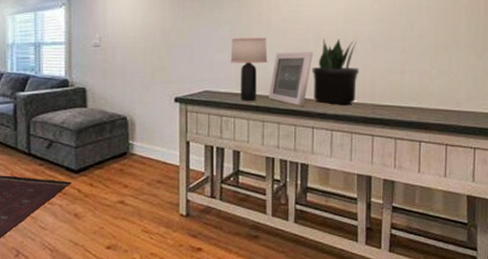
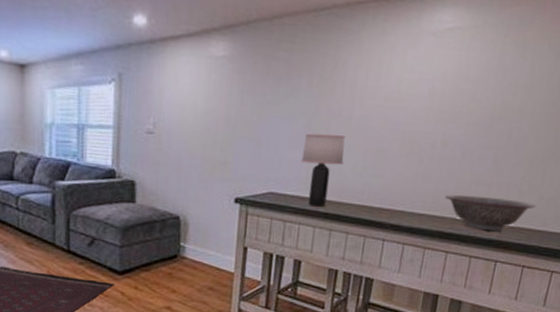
picture frame: present [268,52,313,106] -> none [339,153,396,216]
planter: present [312,39,359,105] -> none [389,141,445,217]
decorative bowl: none [363,82,448,114] -> present [444,194,536,232]

